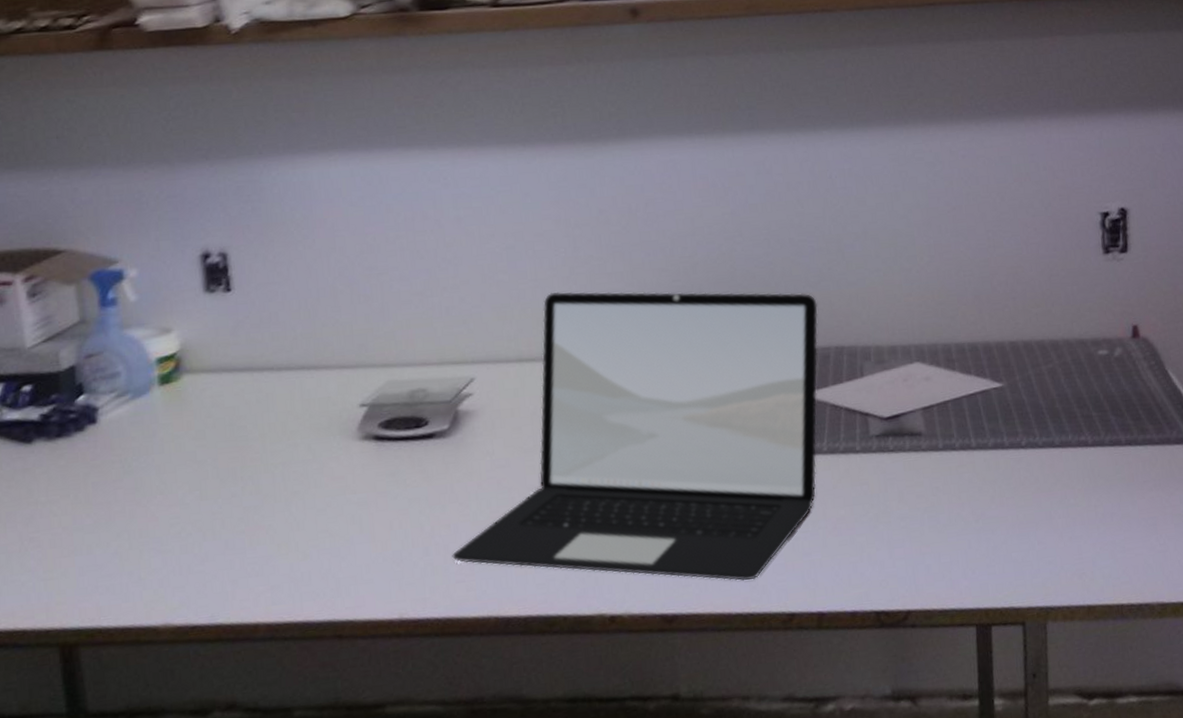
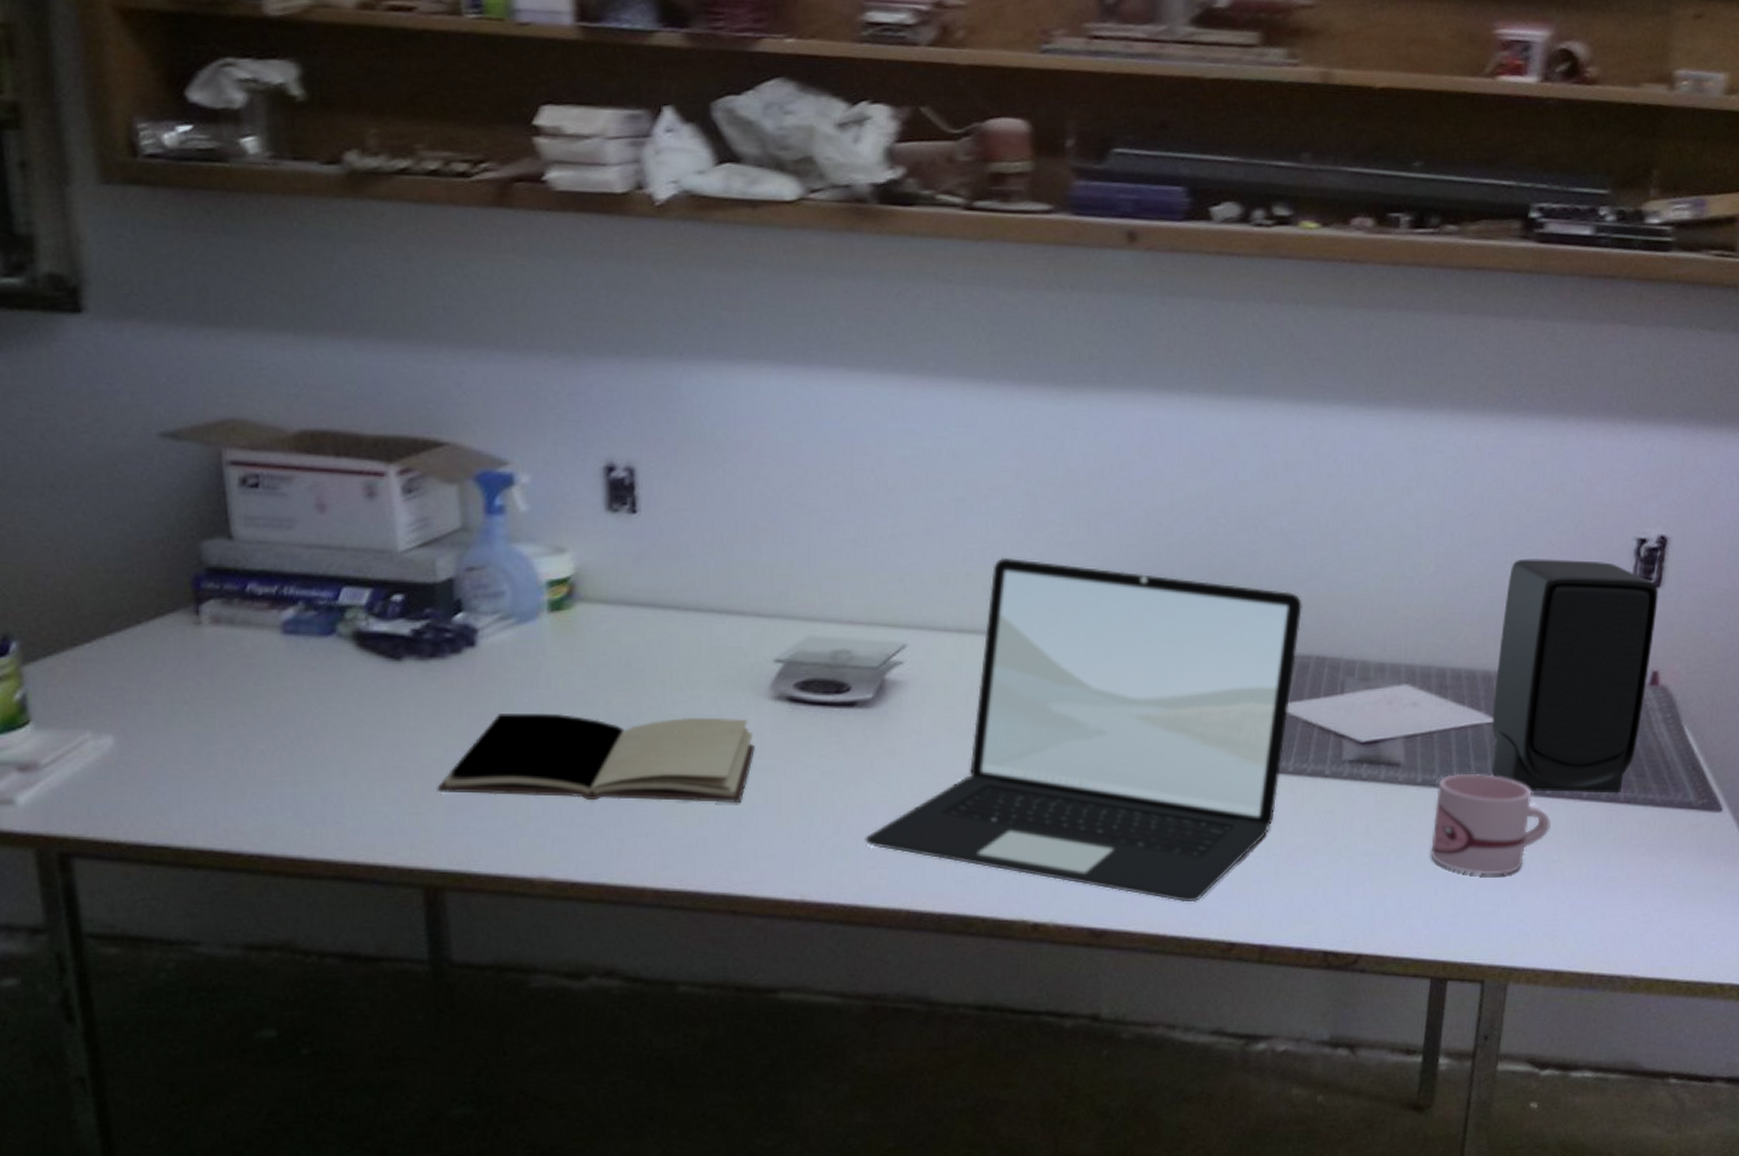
book: none [67,460,348,557] -> present [437,713,755,804]
mug: none [957,433,1064,526] -> present [1430,773,1551,875]
speaker: none [994,236,1130,444] -> present [1491,558,1659,794]

